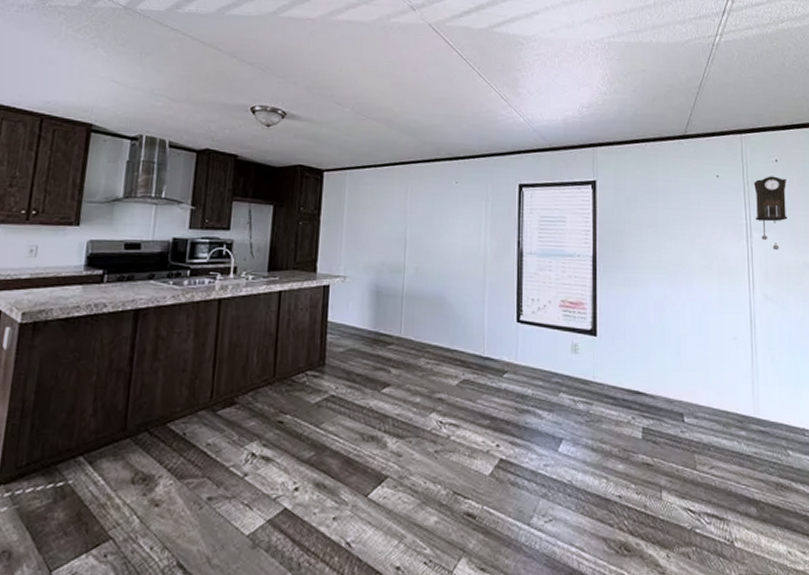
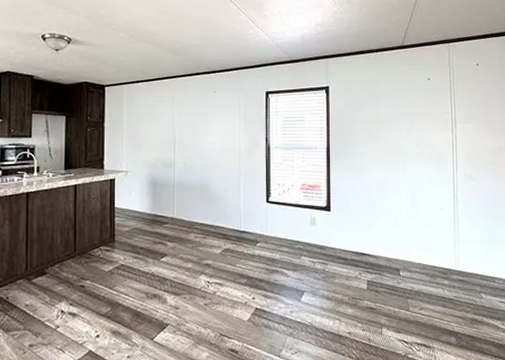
pendulum clock: present [753,176,788,250] -> none [458,77,486,137]

